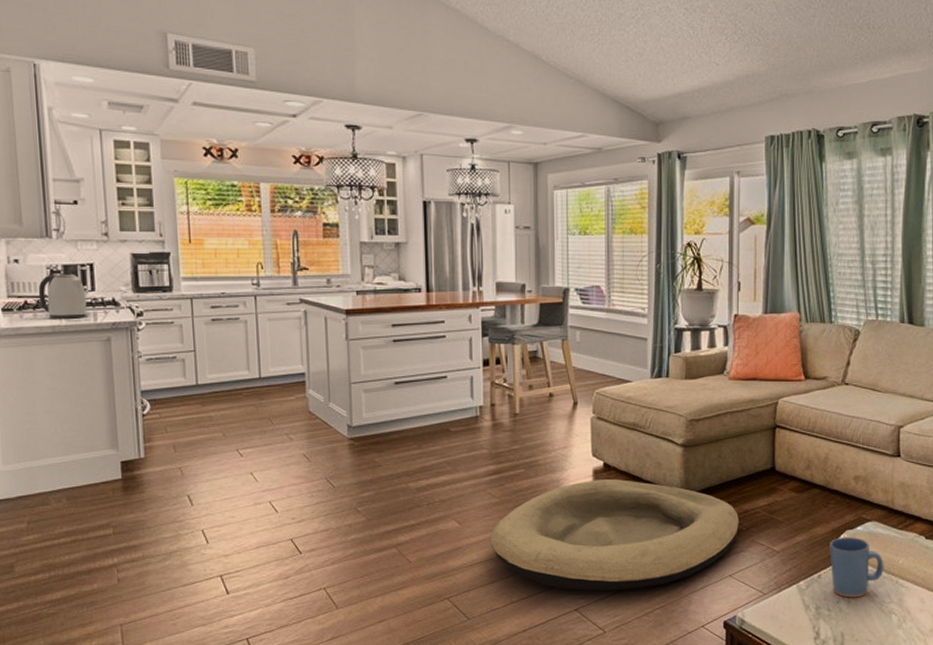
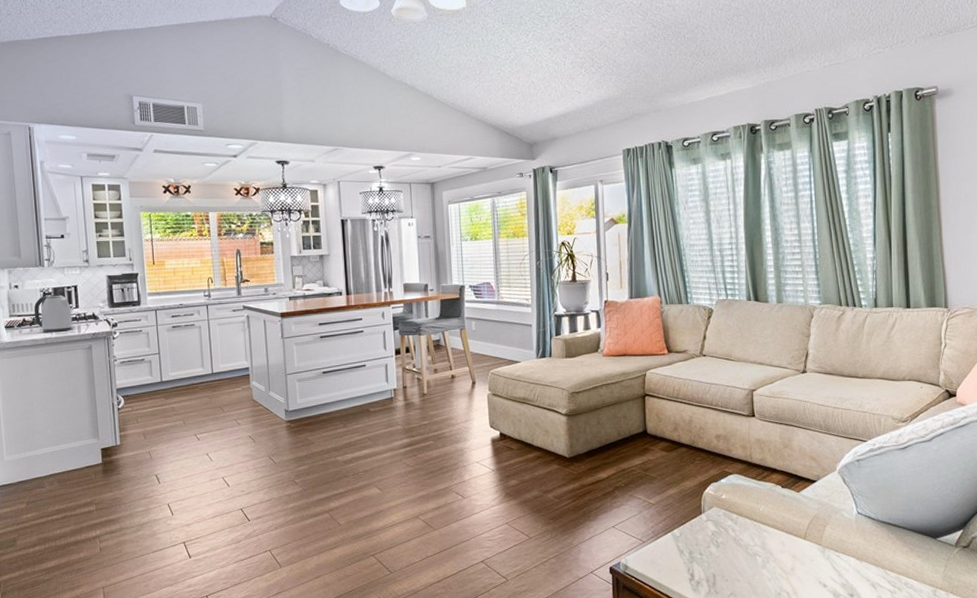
dog bed: present [491,479,740,591] -> none [407,446,619,544]
mug: present [829,537,884,598] -> none [698,489,747,543]

